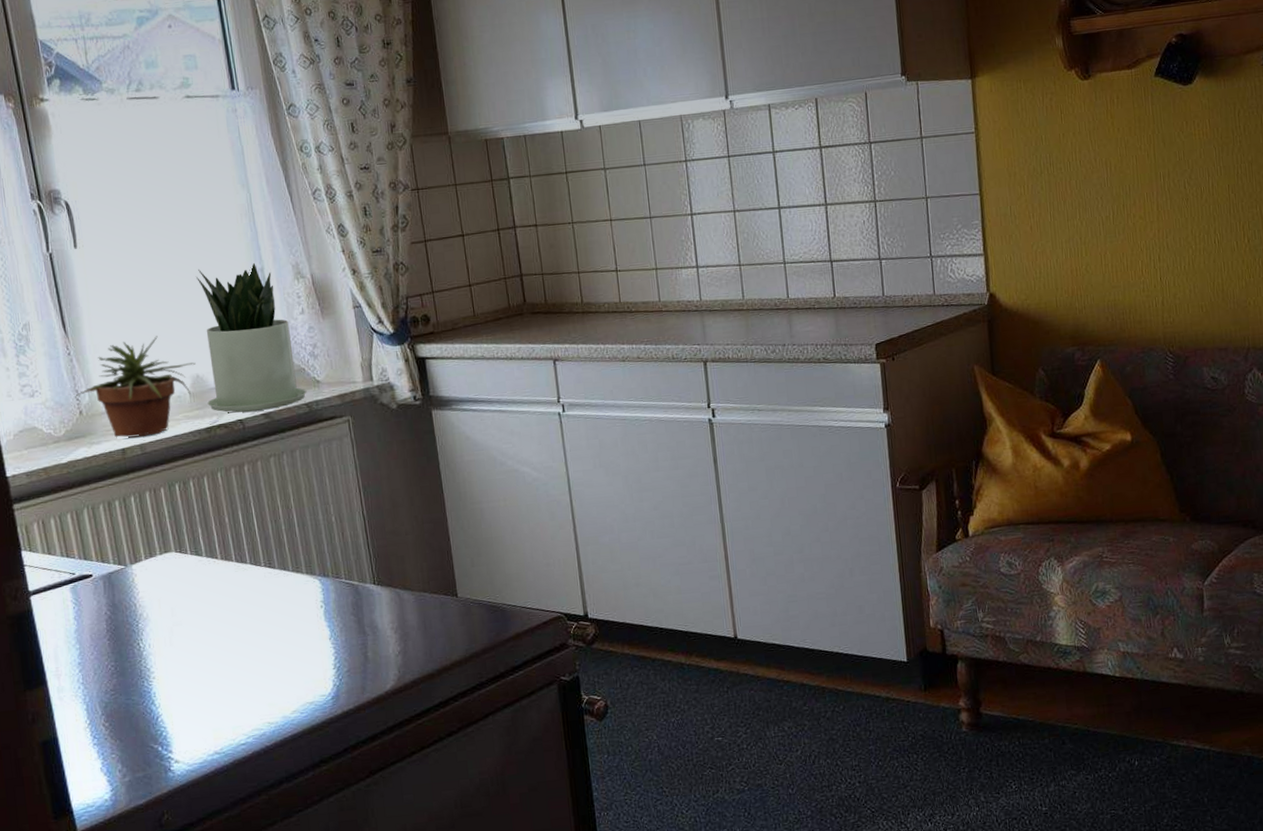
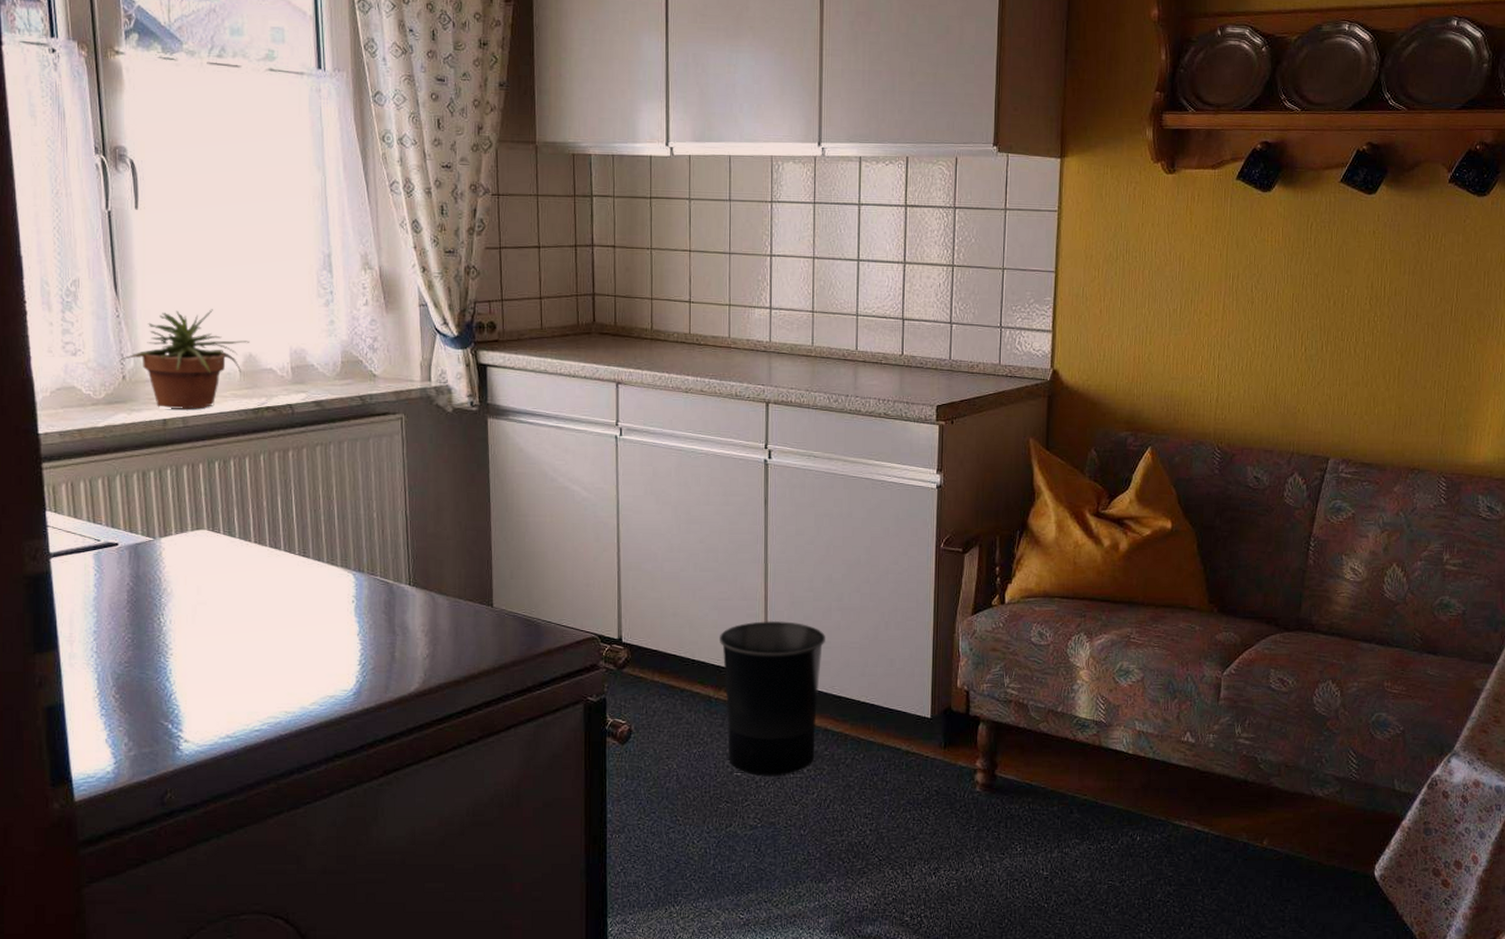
planter: present [195,263,307,413] -> none [258,246,362,398]
waste bin: none [684,579,794,738] -> present [719,620,826,776]

